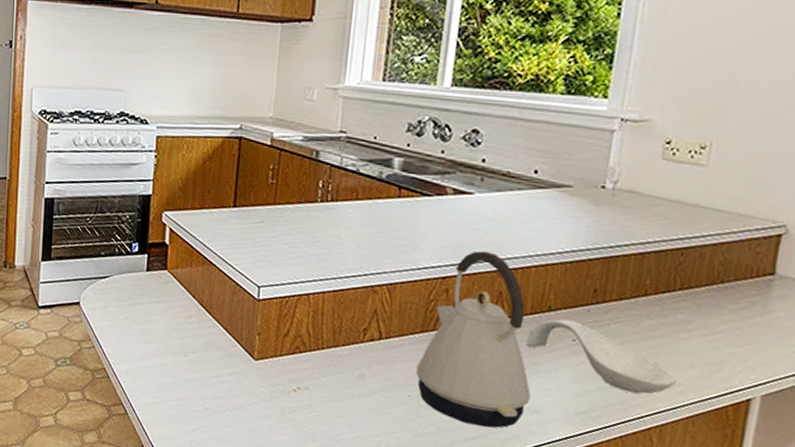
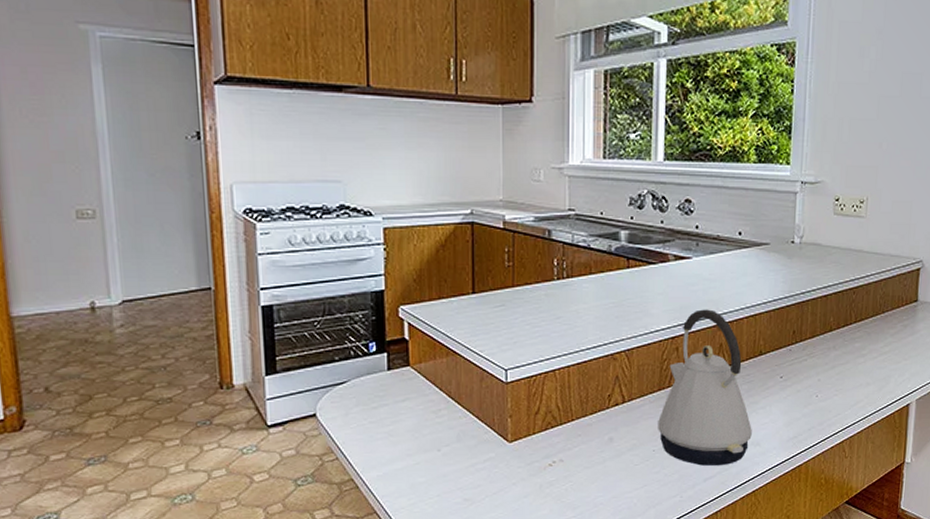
spoon rest: present [526,319,676,394] -> none [745,361,858,414]

